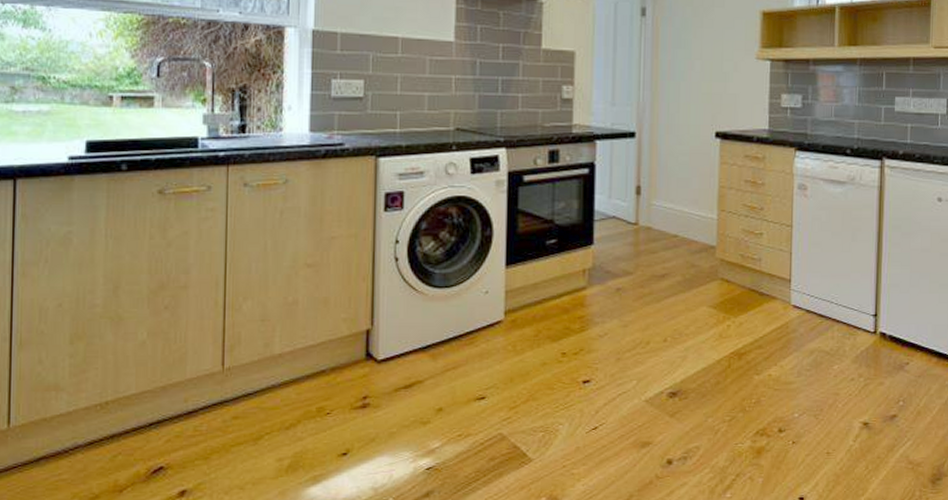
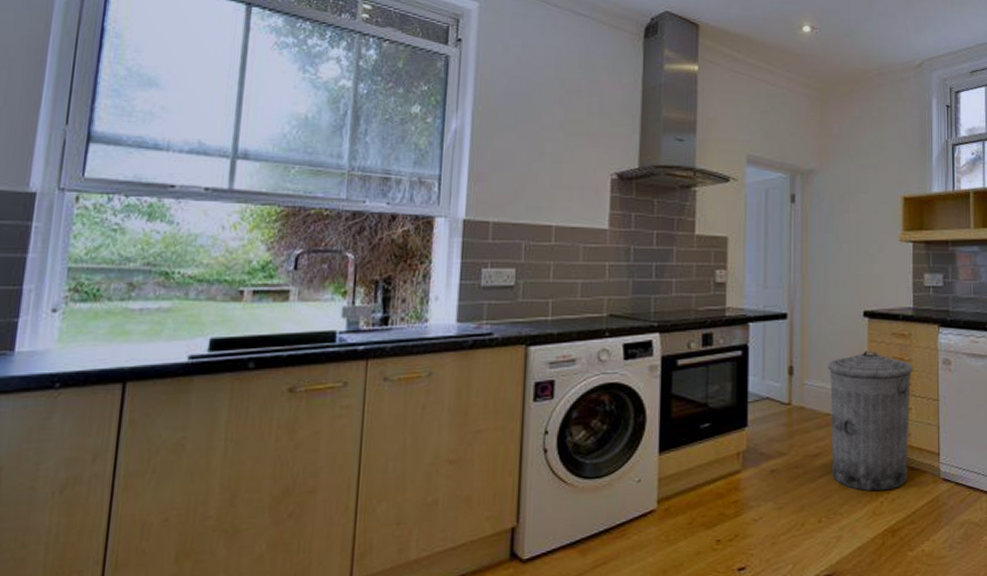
trash can: none [676,173,766,315] -> present [828,350,913,492]

